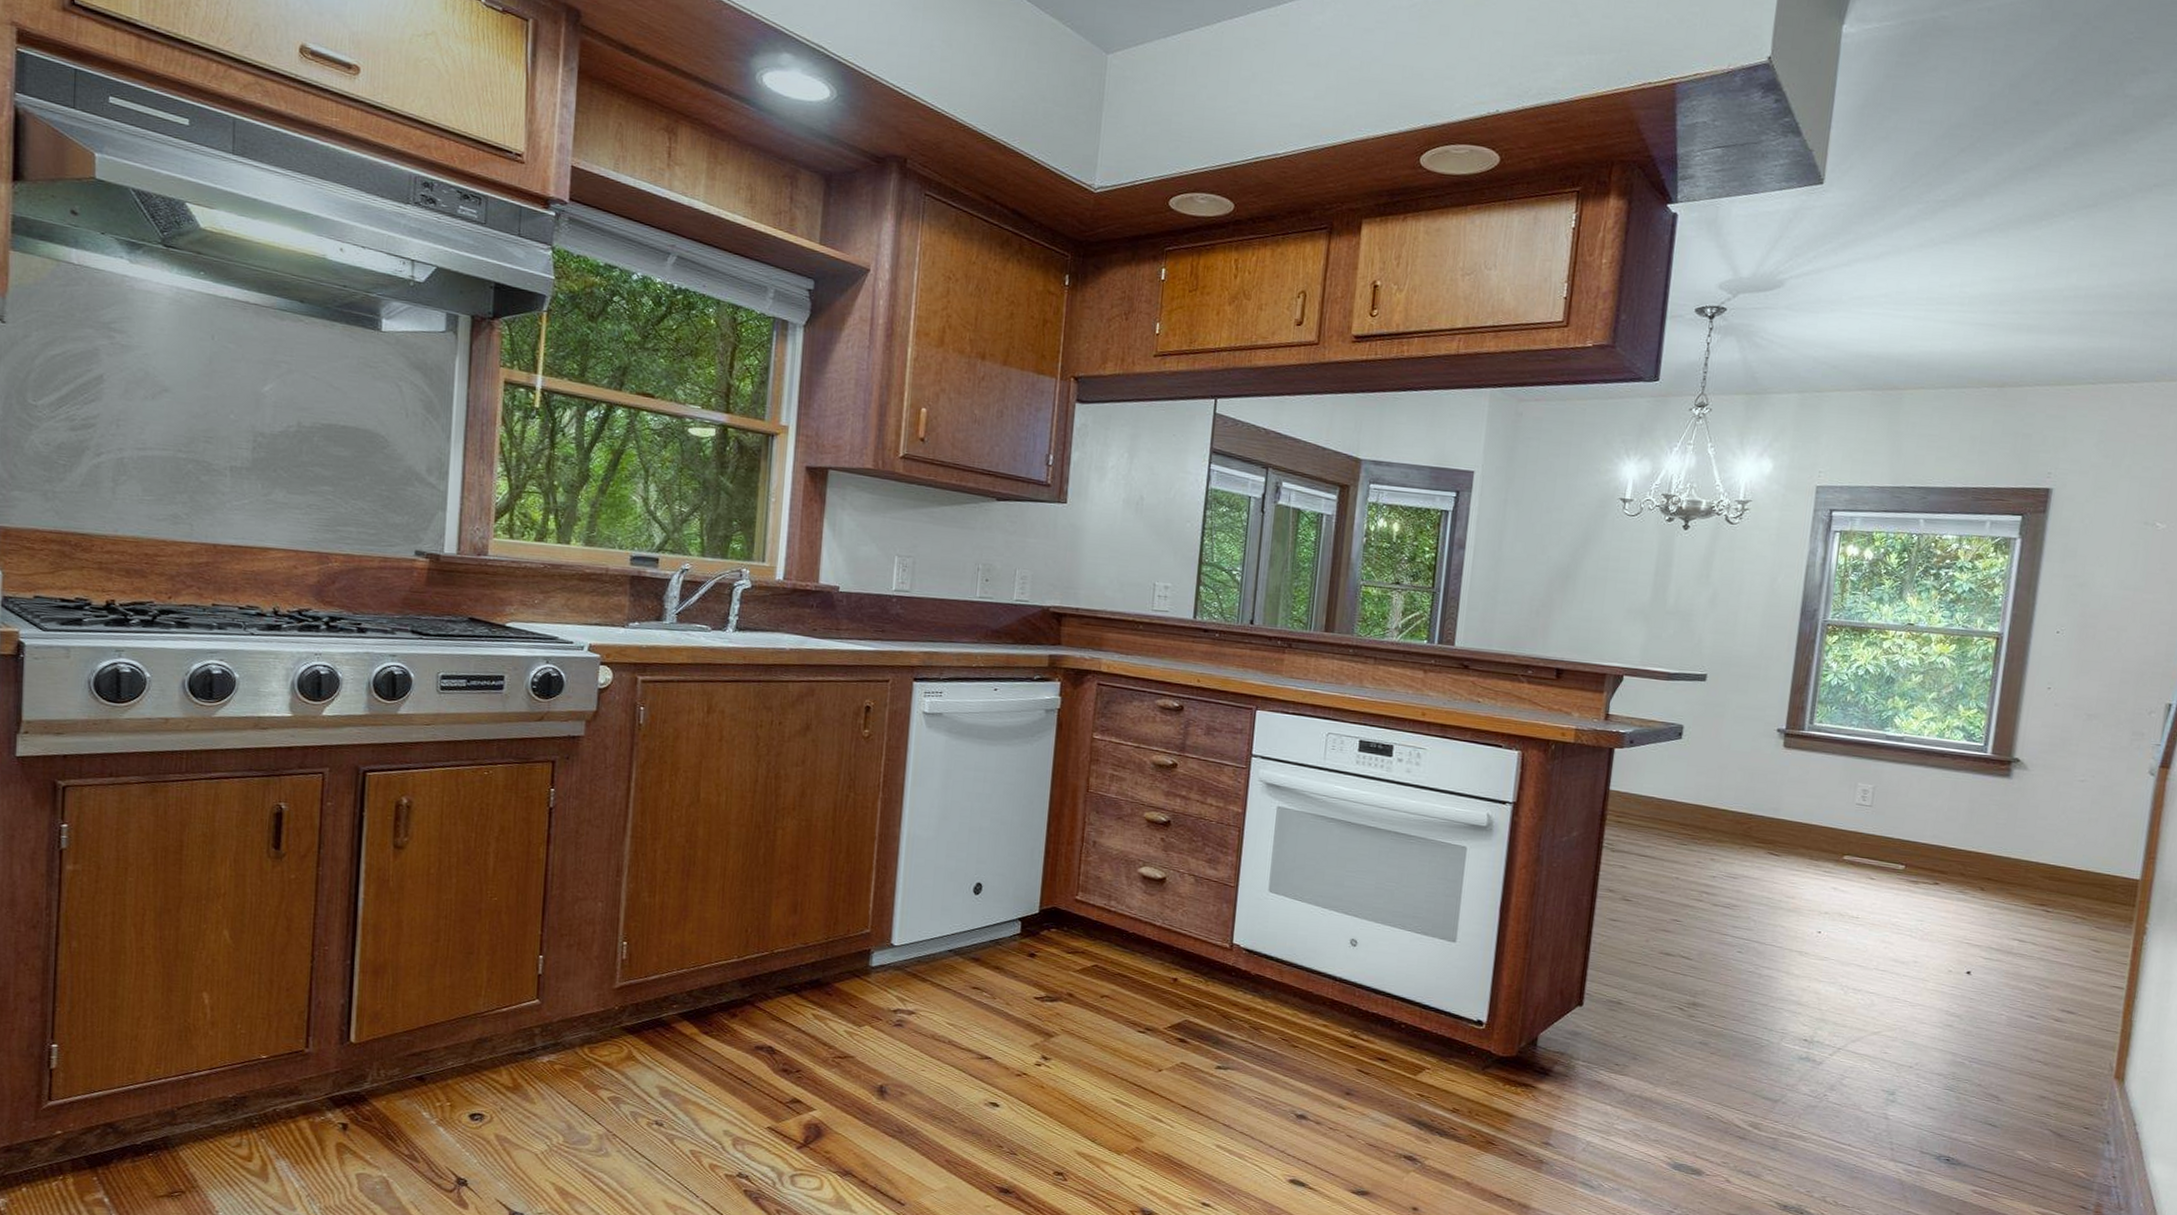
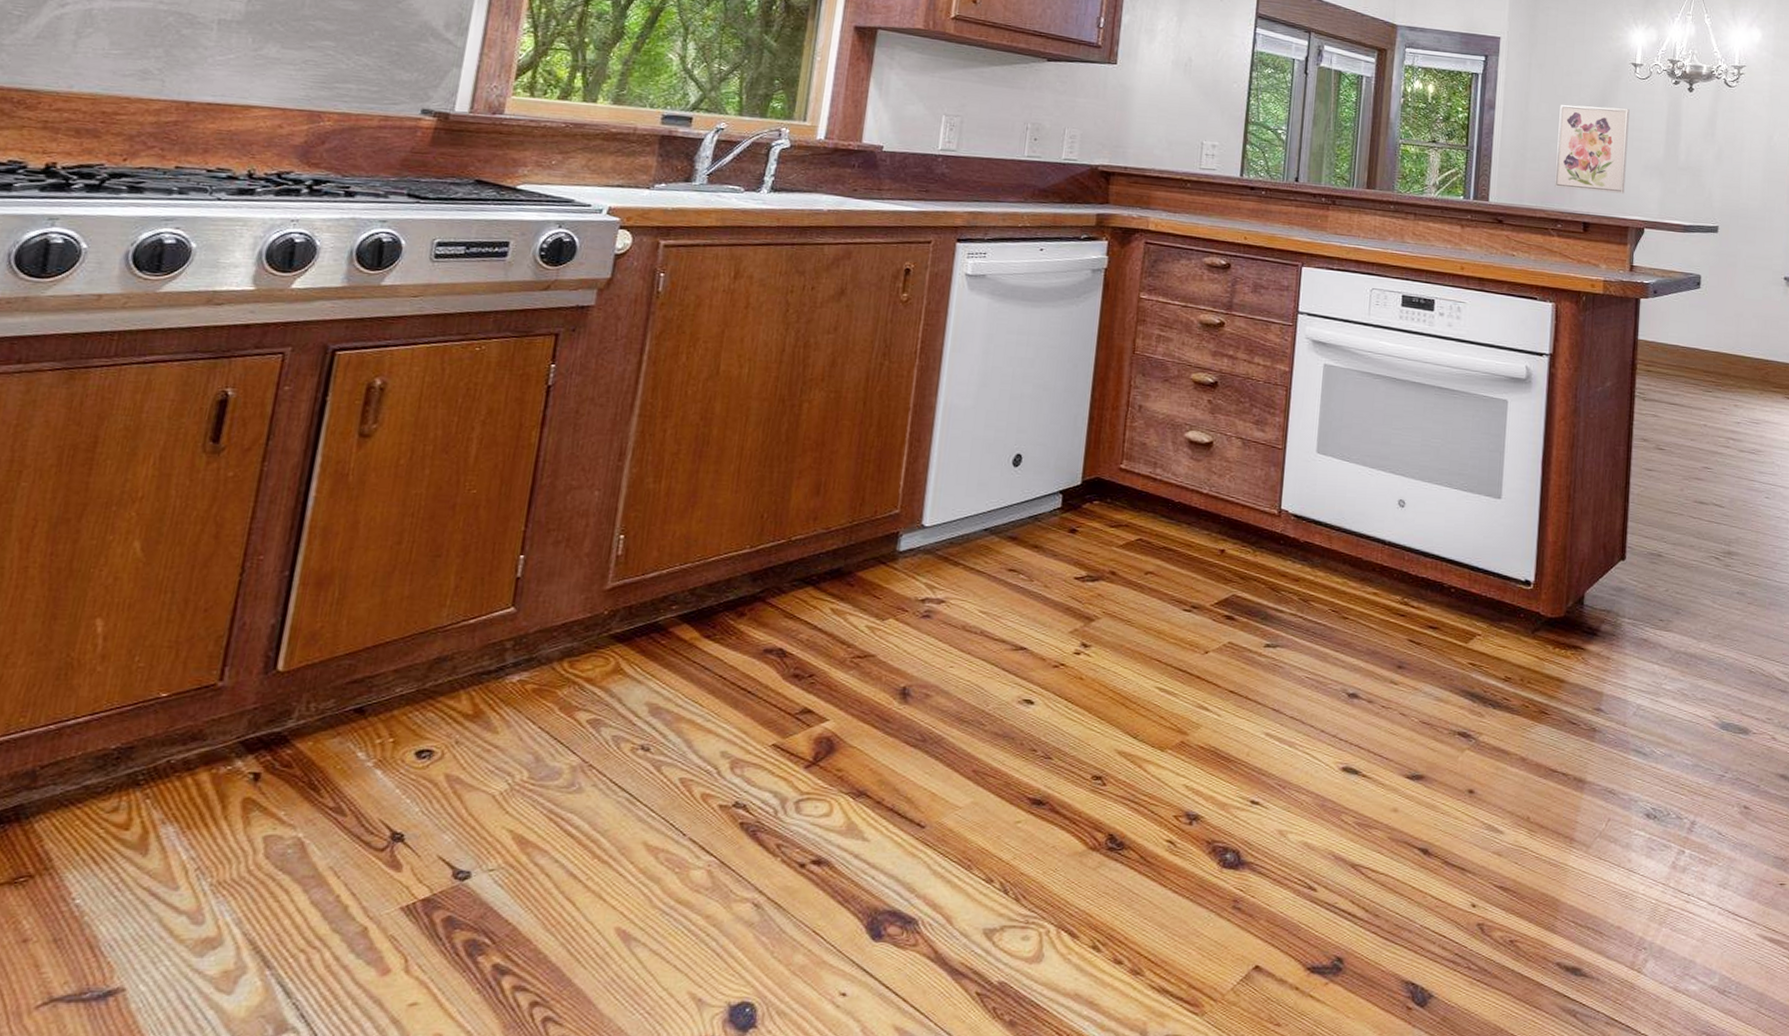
wall art: none [1527,543,1615,639] -> present [1555,104,1630,194]

